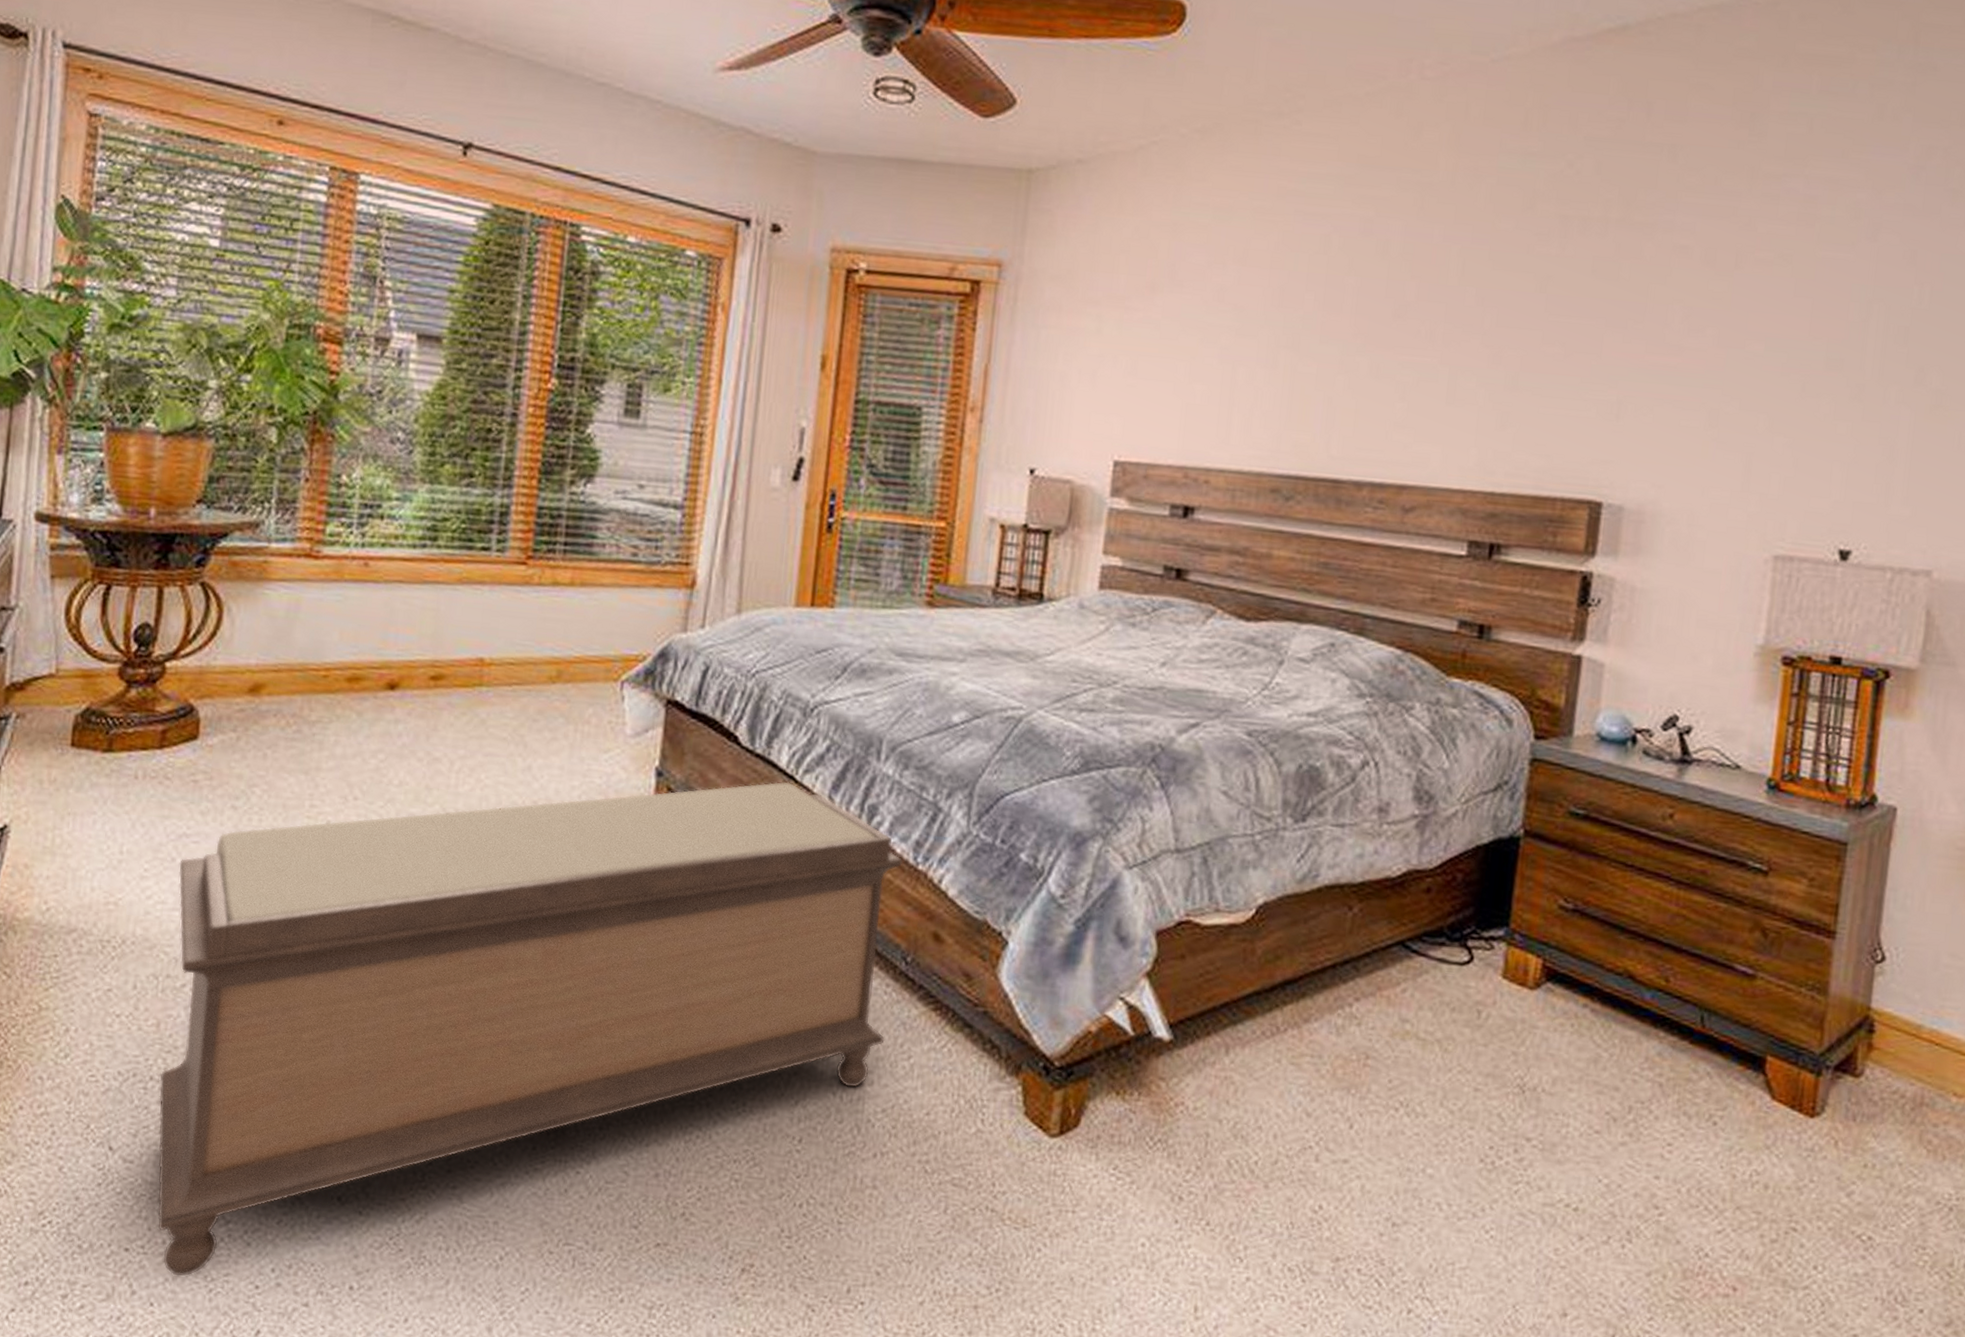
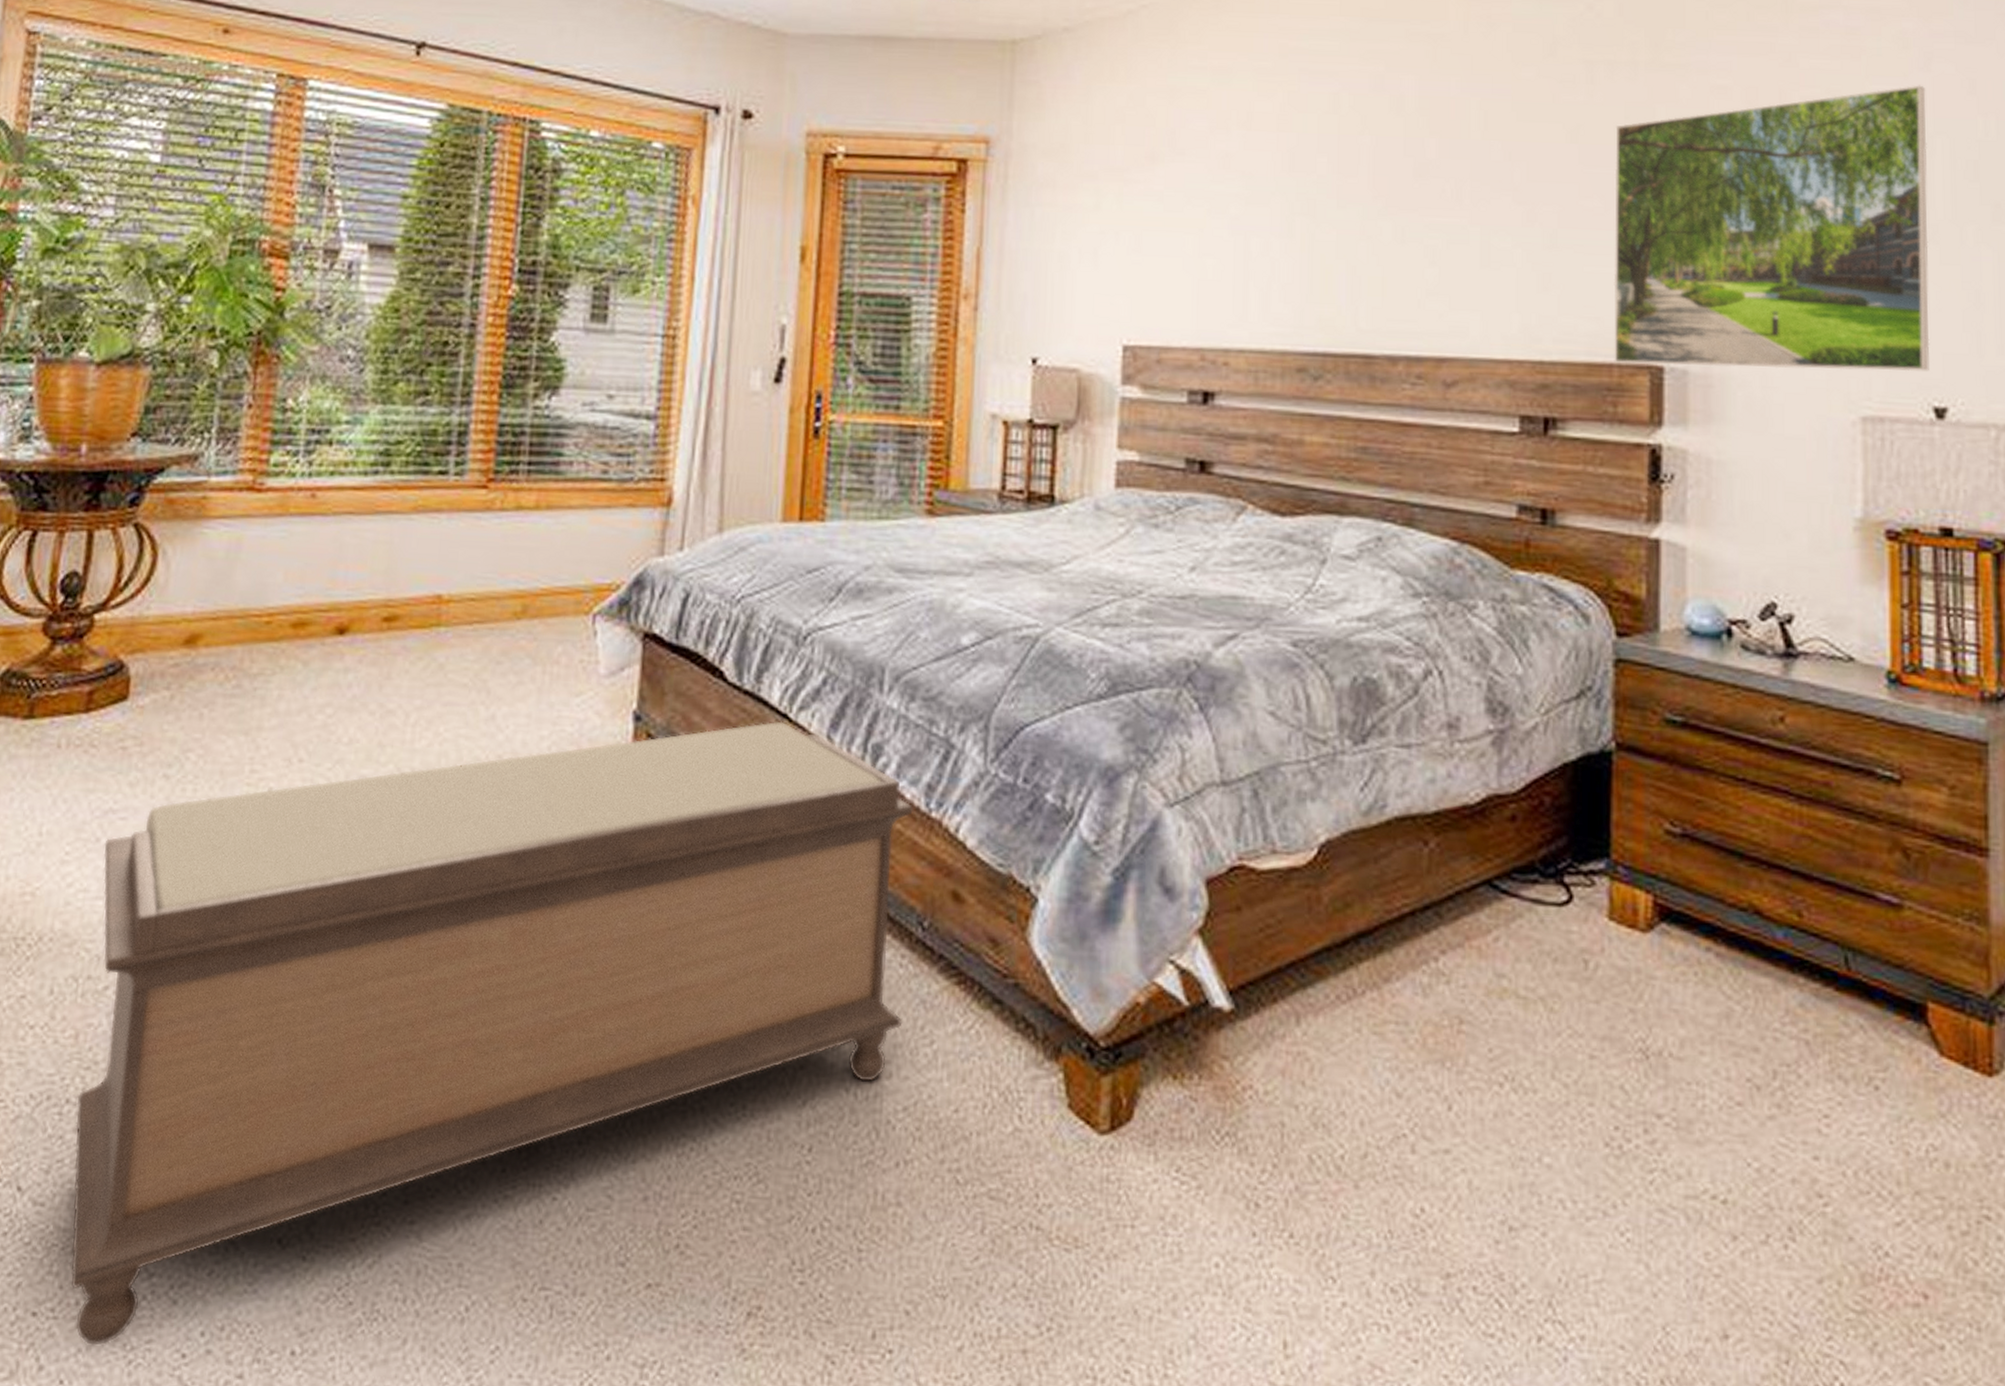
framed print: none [1558,253,1870,517] -> present [1614,85,1930,372]

